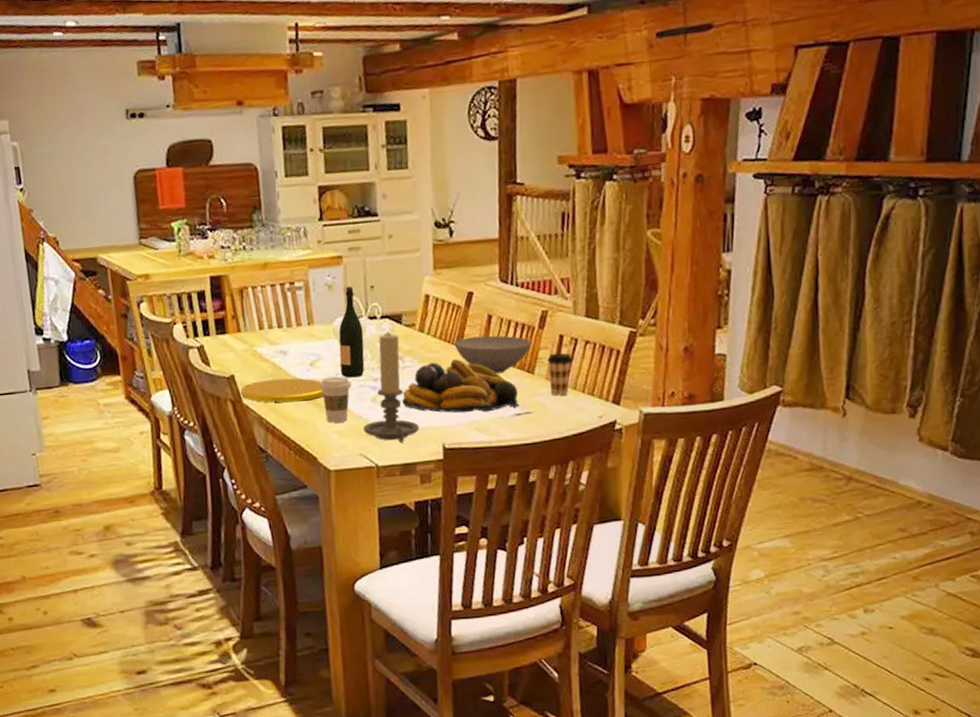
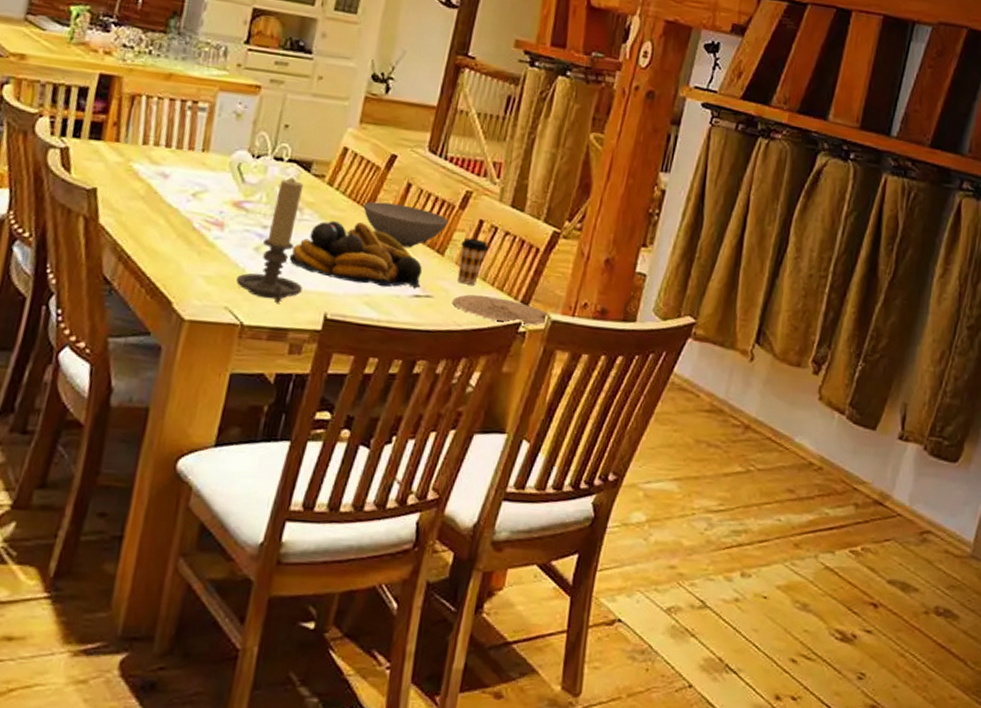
plate: present [241,378,324,403] -> none [99,201,202,235]
coffee cup: present [319,376,352,423] -> none [195,213,236,267]
wine bottle: present [339,285,365,378] -> none [226,119,265,220]
plate: none [550,402,641,424] -> present [452,294,550,325]

